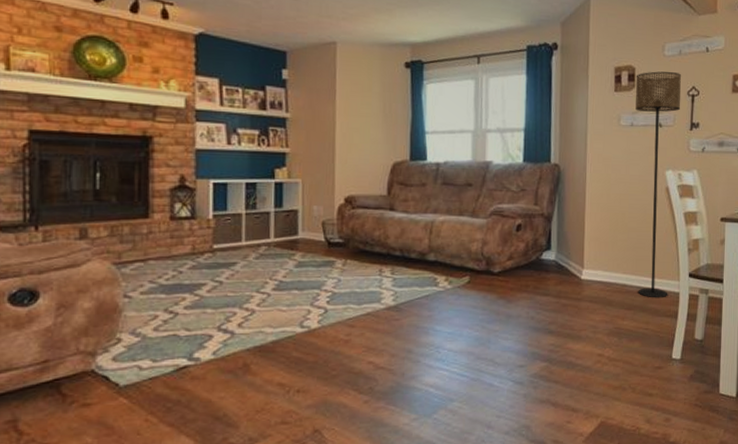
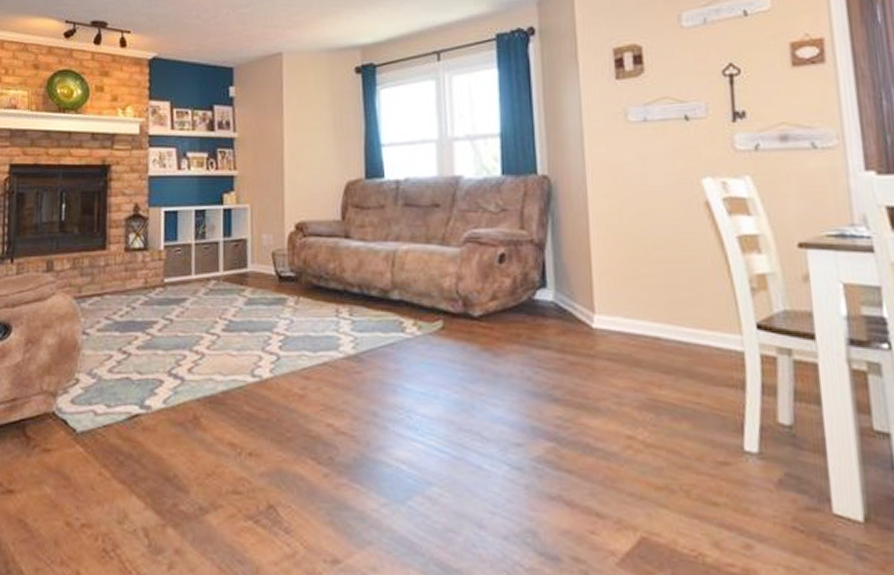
floor lamp: present [635,71,681,298] -> none [643,47,727,359]

